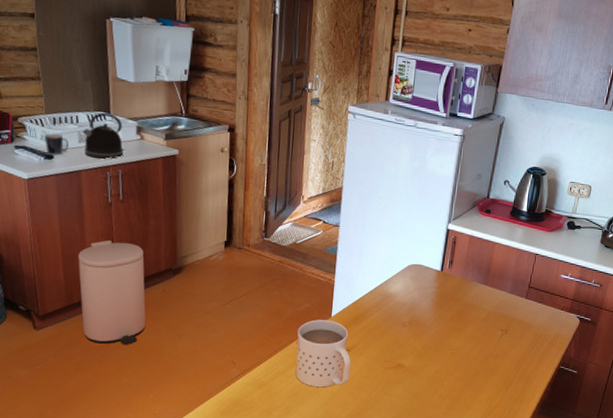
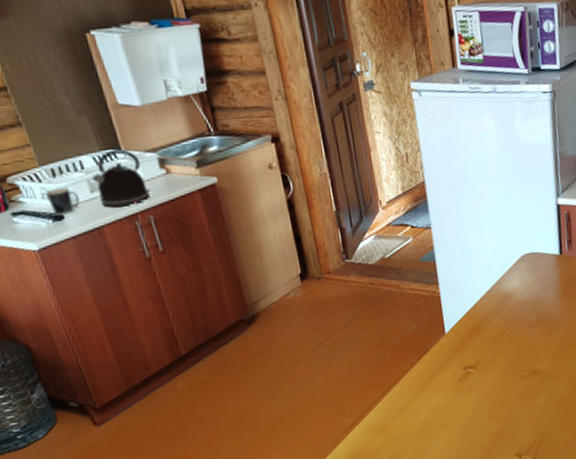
pedal bin: present [78,240,146,345] -> none [125,300,229,426]
mug: present [295,319,351,388] -> none [410,338,482,418]

